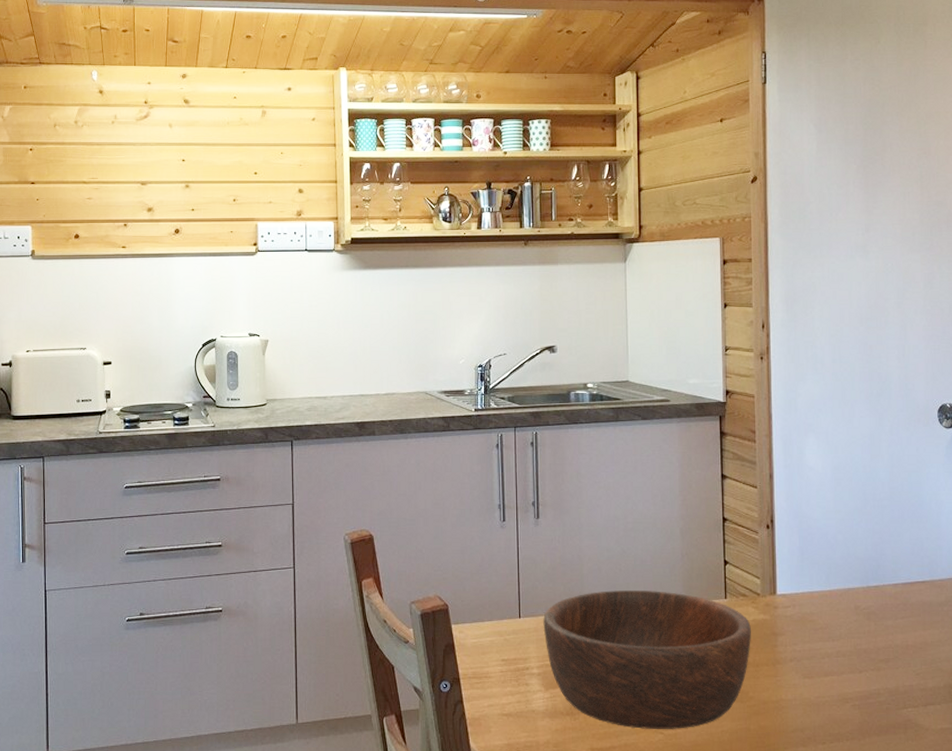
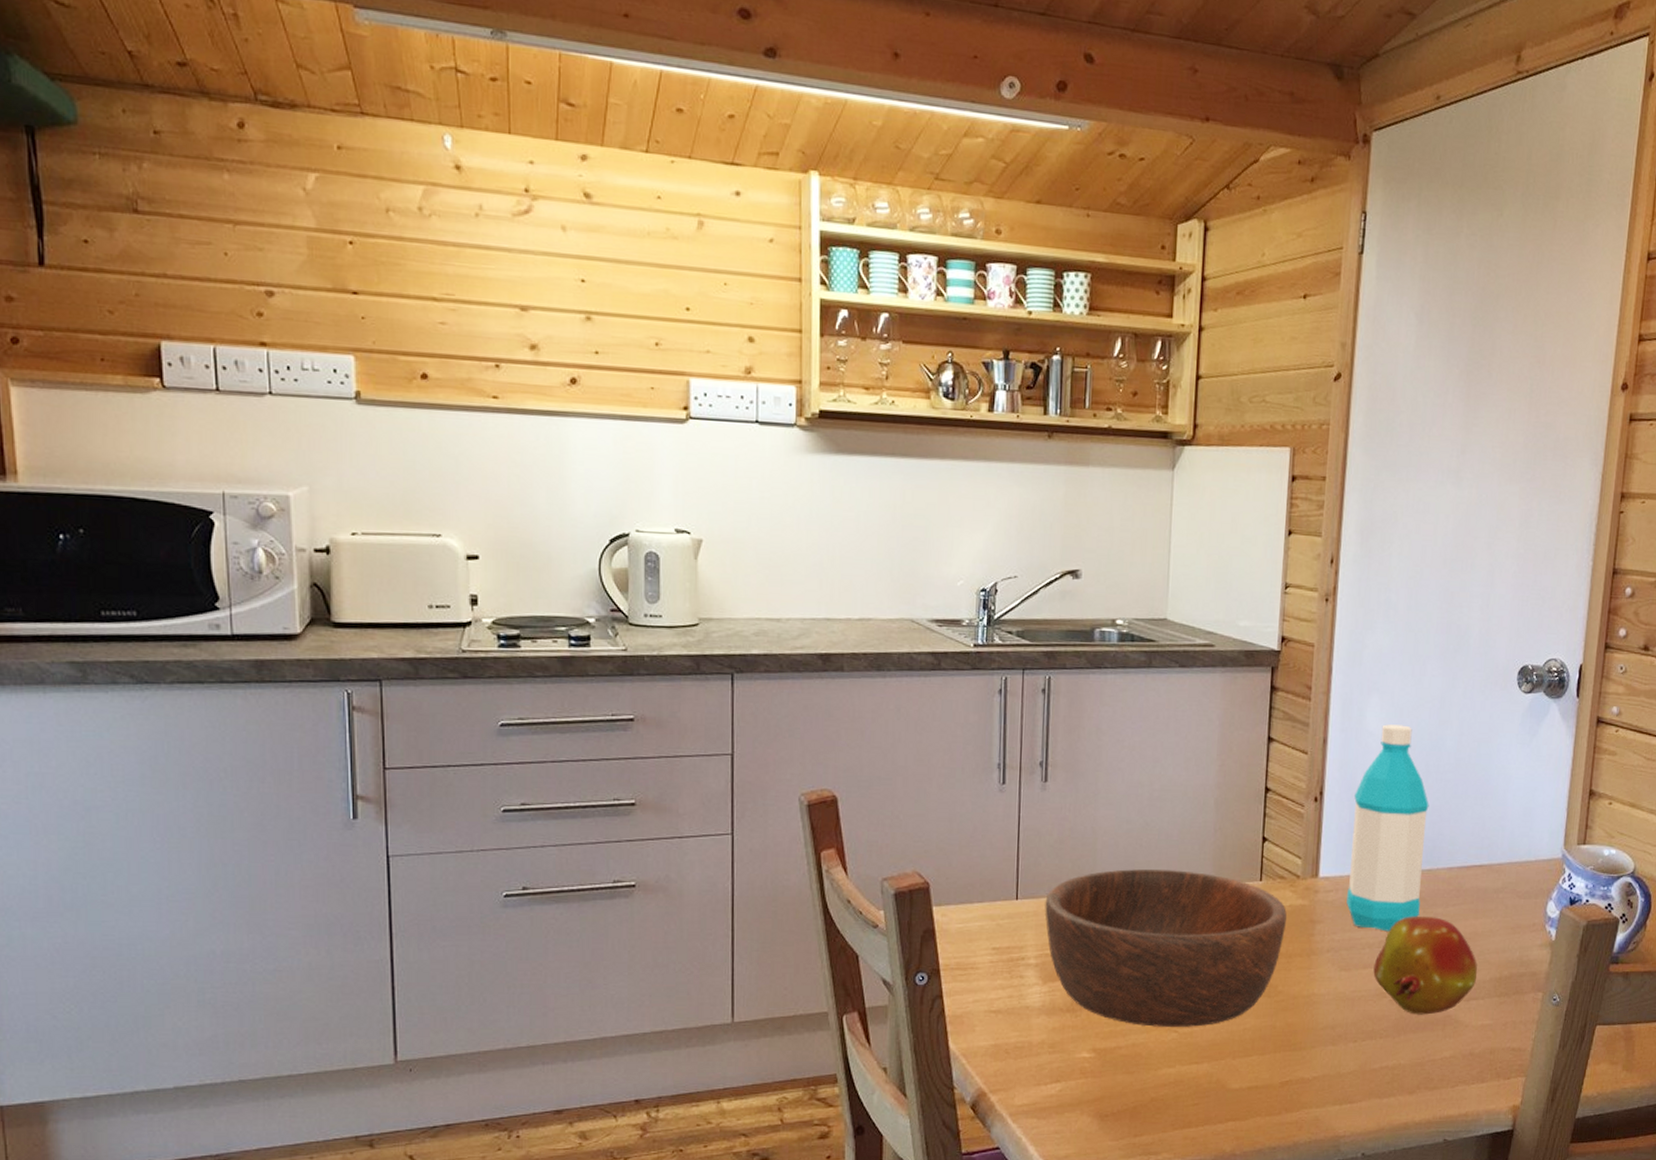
water bottle: none [802,460,871,643] -> present [1346,724,1429,932]
fruit: none [834,628,932,719] -> present [1373,915,1478,1015]

